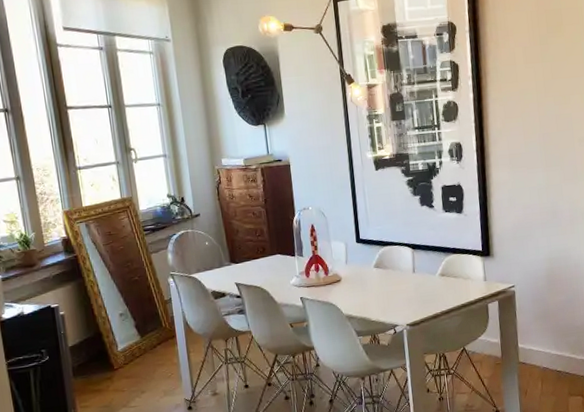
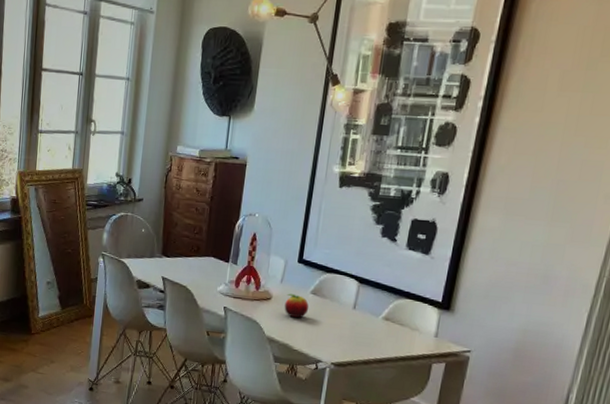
fruit: none [354,271,376,293] -> present [284,293,309,318]

